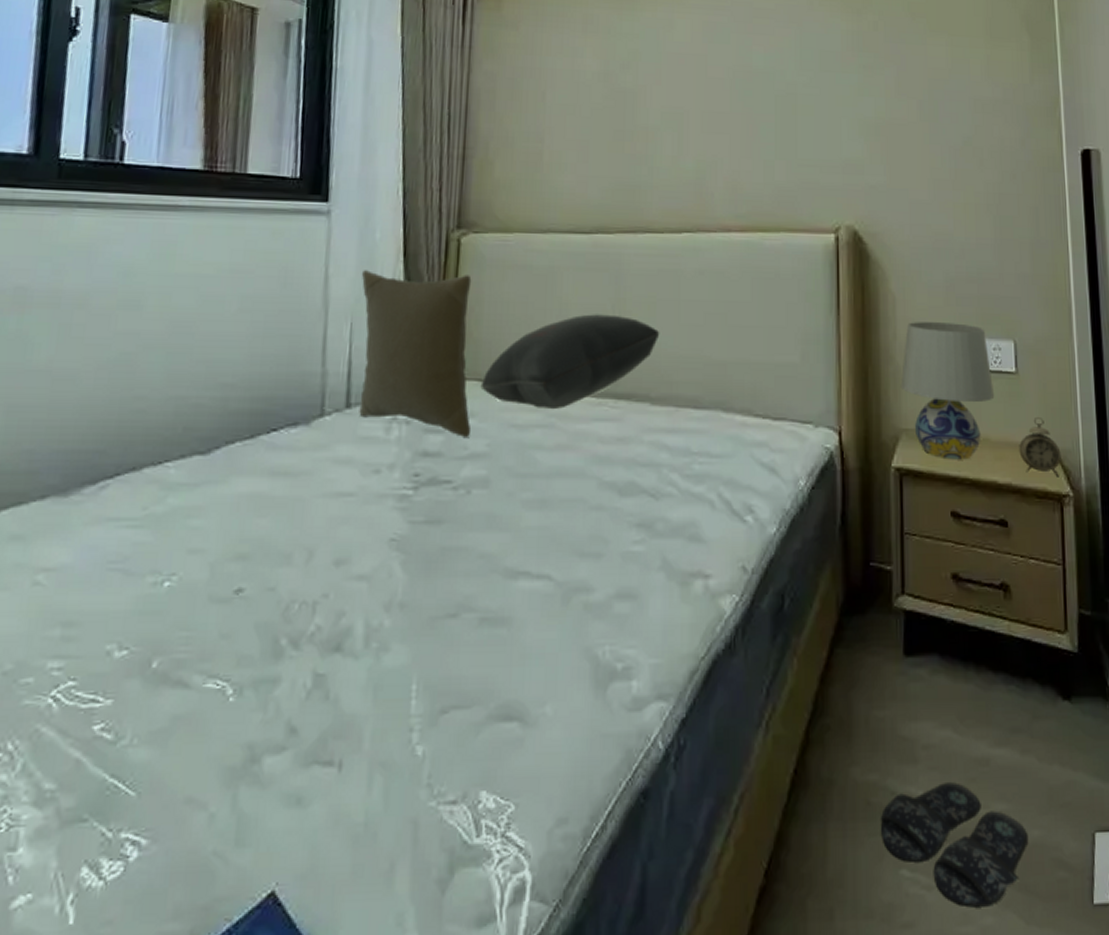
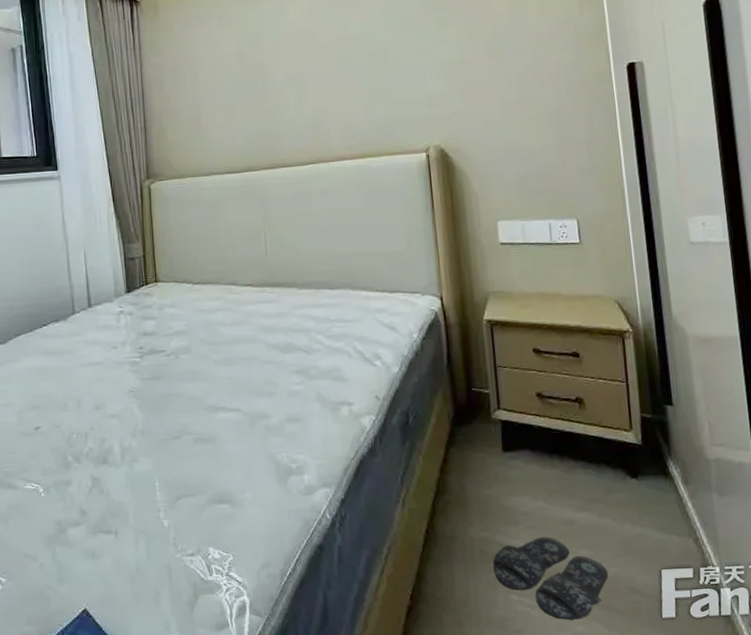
pillow: present [359,270,472,437] -> none [86,210,173,321]
cushion: present [480,314,660,410] -> none [176,228,300,298]
table lamp: present [900,321,995,460] -> none [486,210,563,312]
alarm clock: present [1019,416,1061,477] -> none [585,274,621,319]

